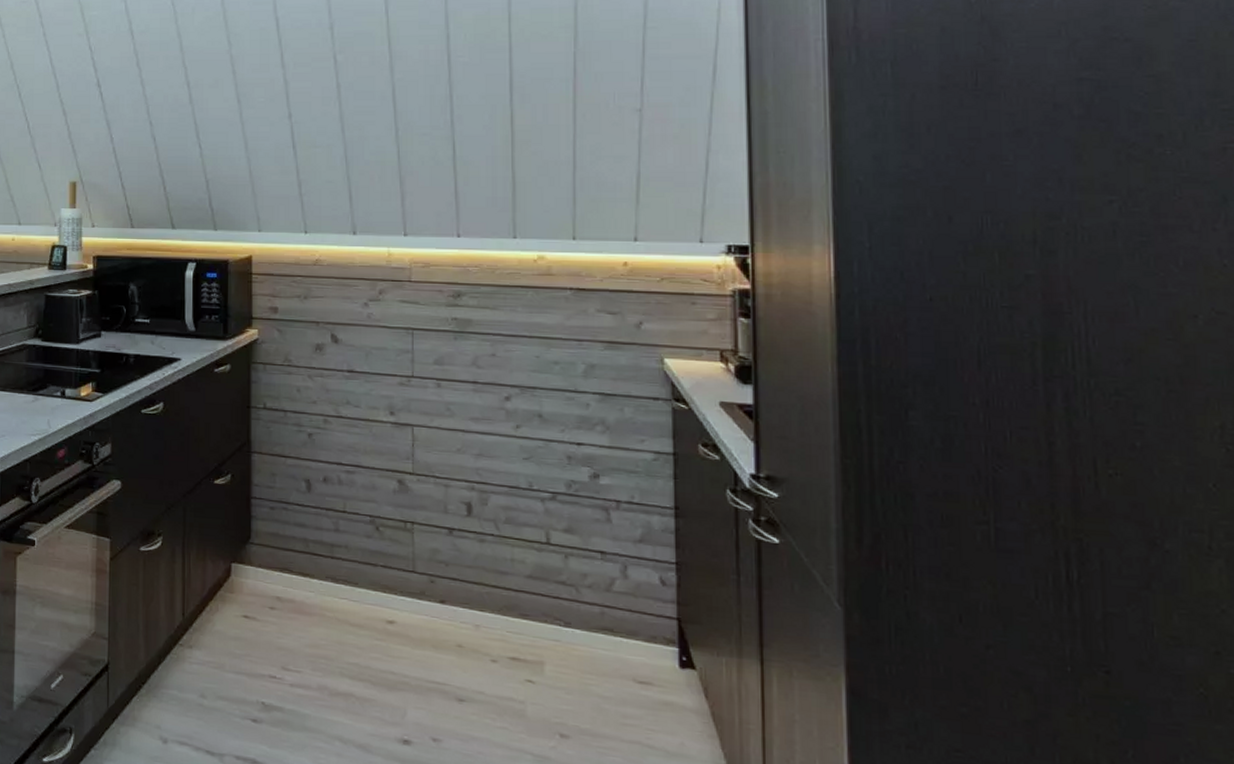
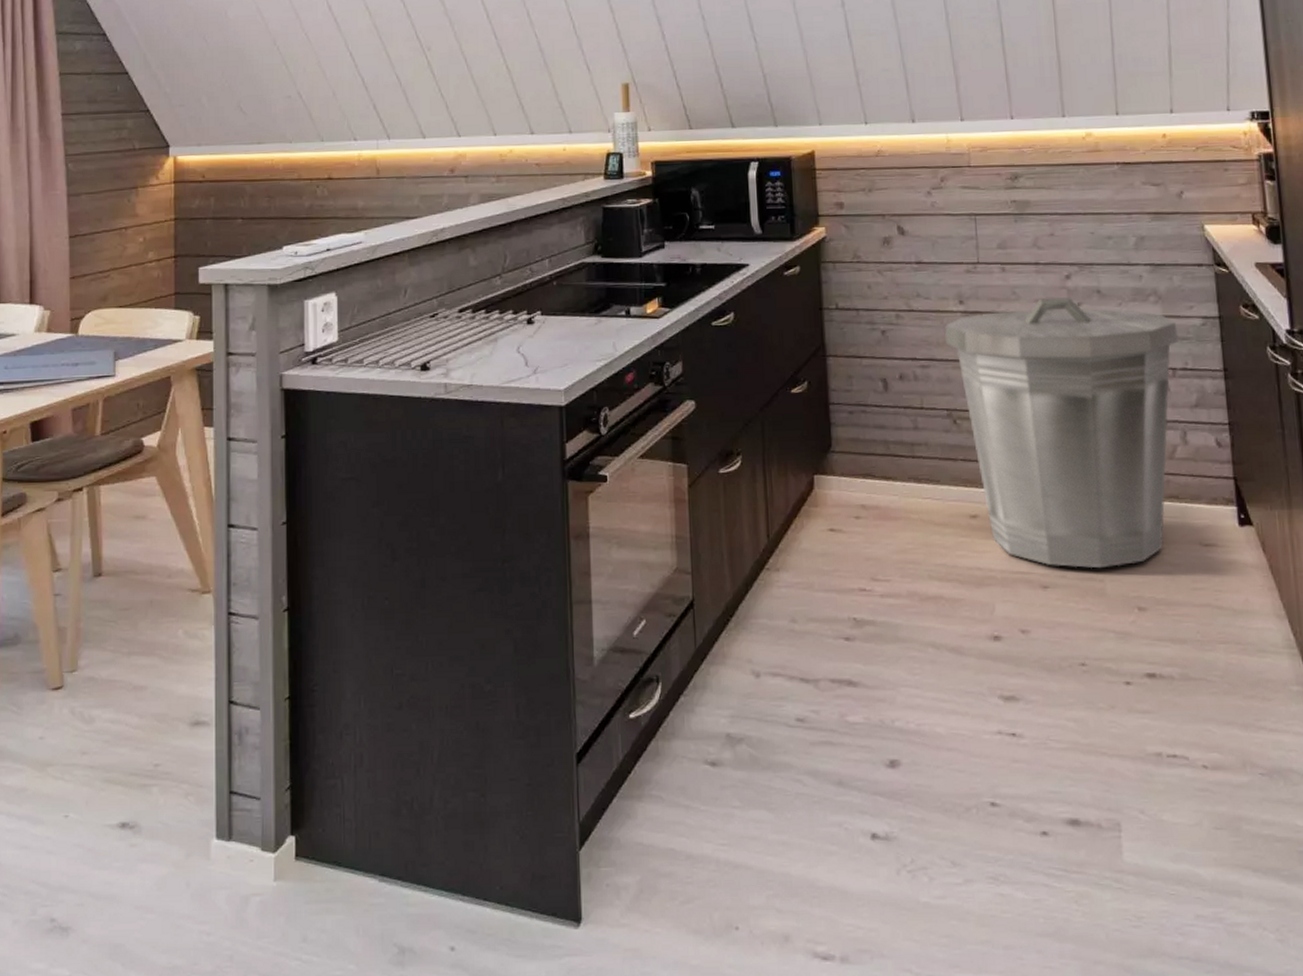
trash can: none [372,417,625,691] -> present [945,297,1178,569]

